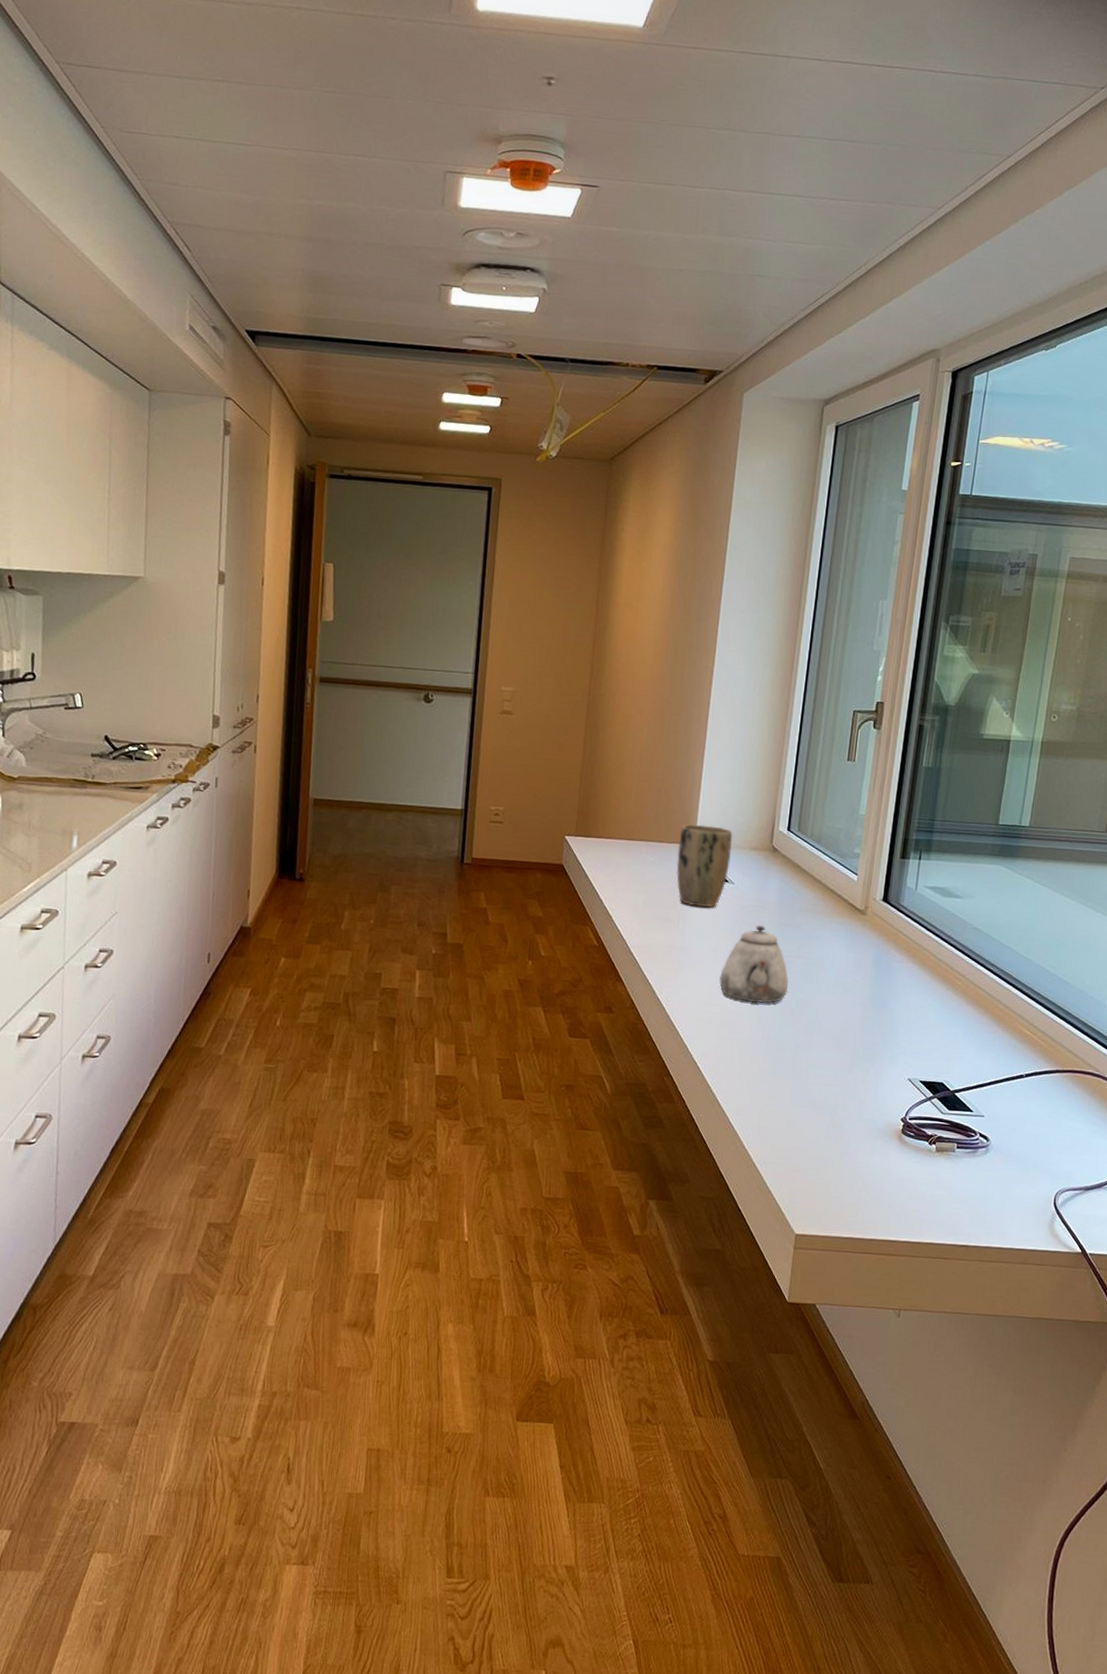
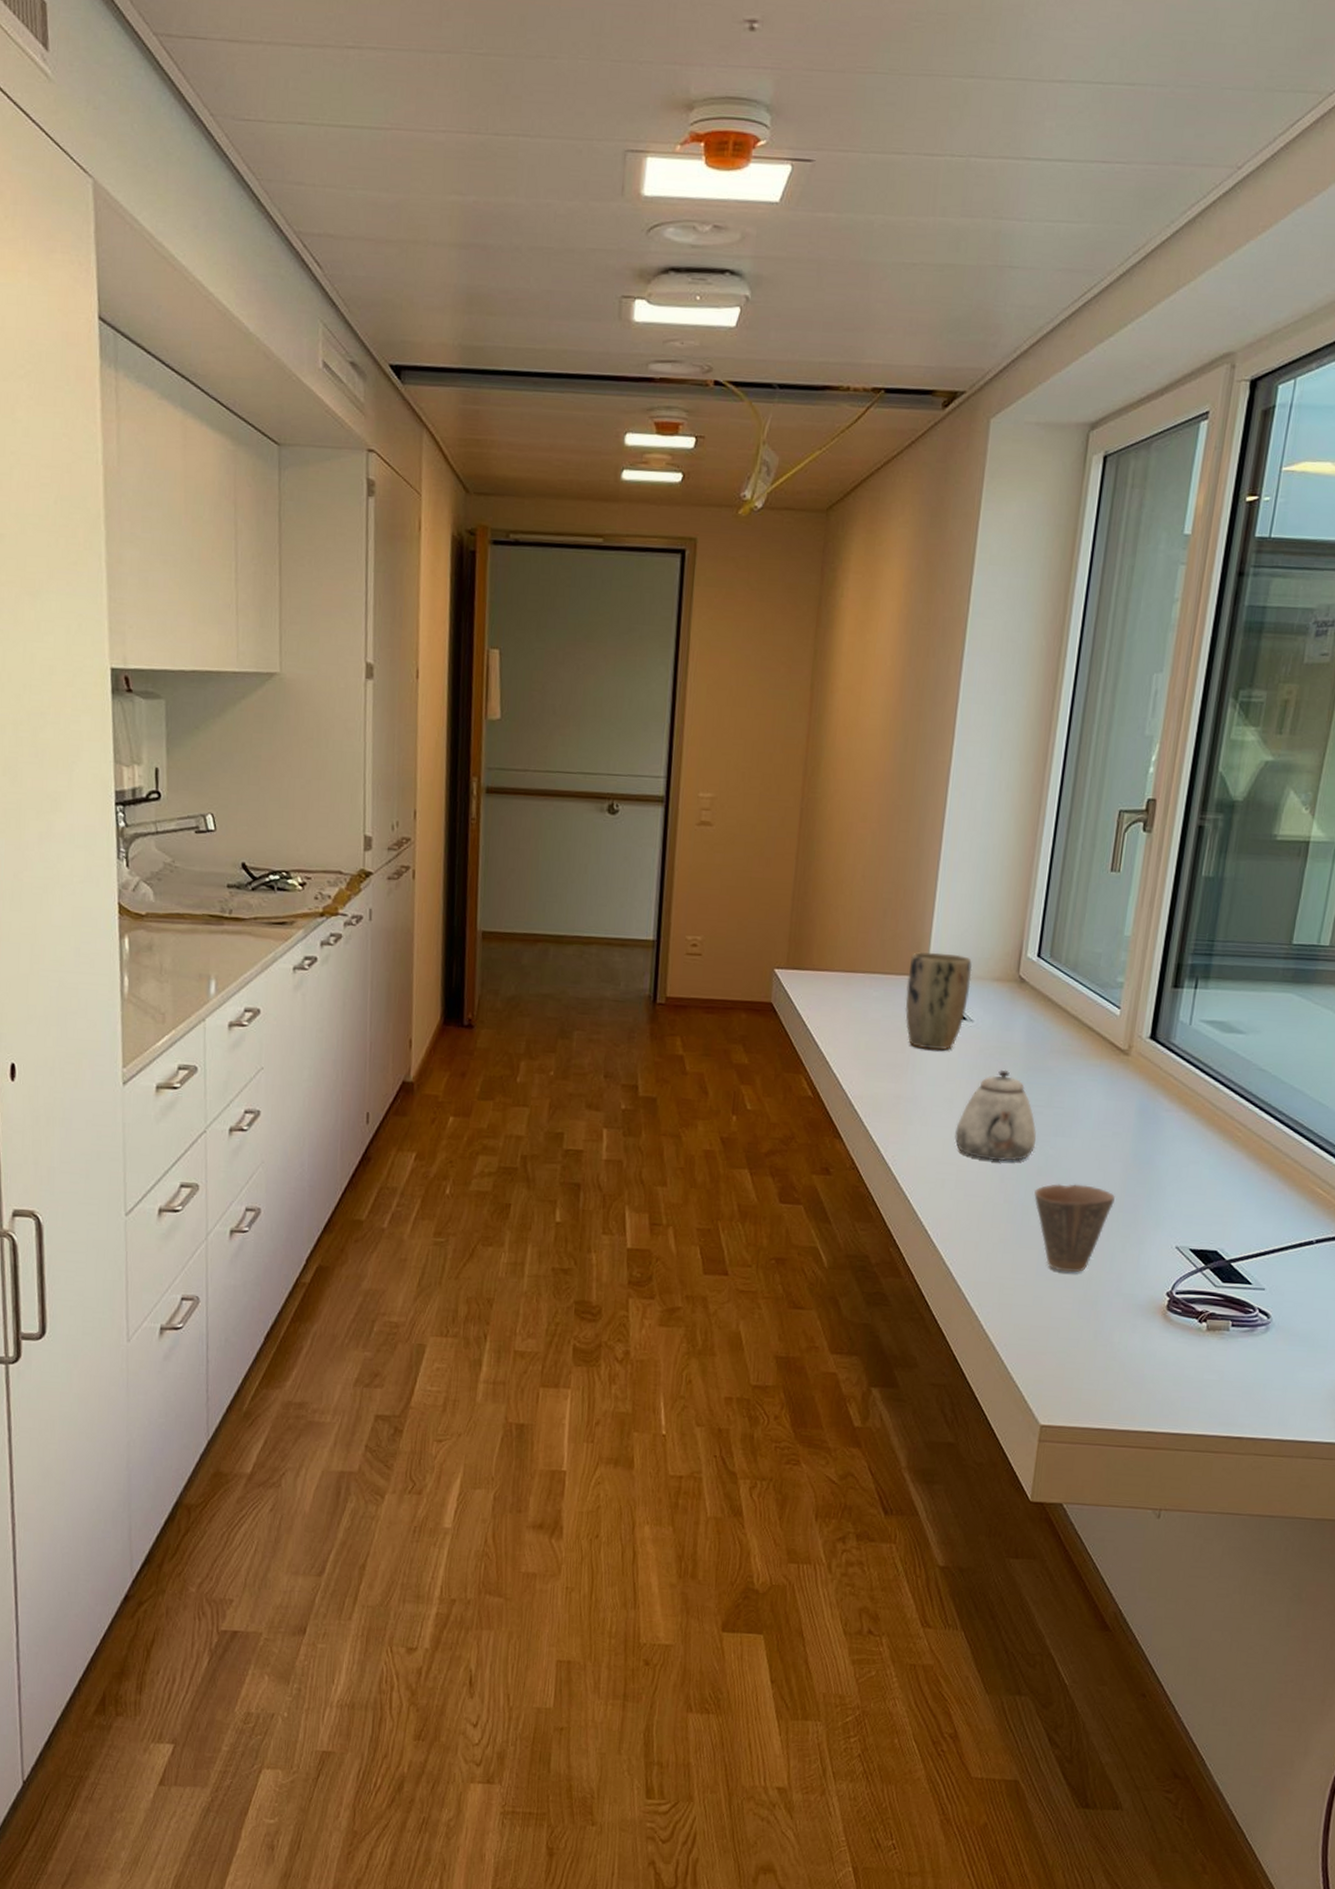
cup: none [787,1023,857,1101] -> present [1034,1184,1116,1273]

